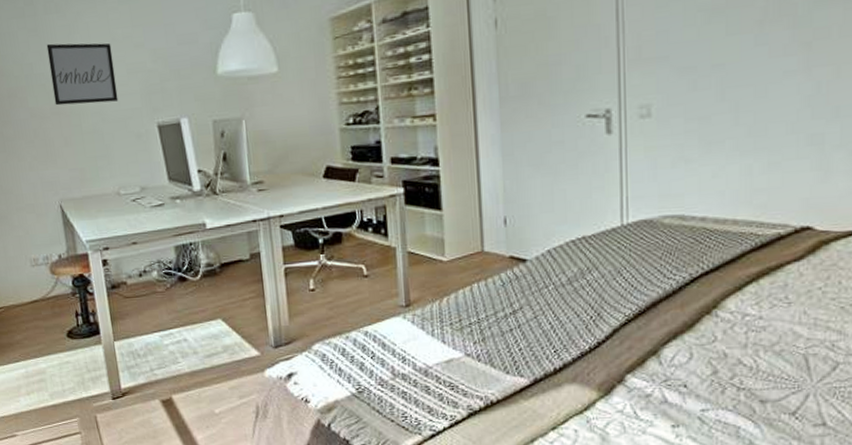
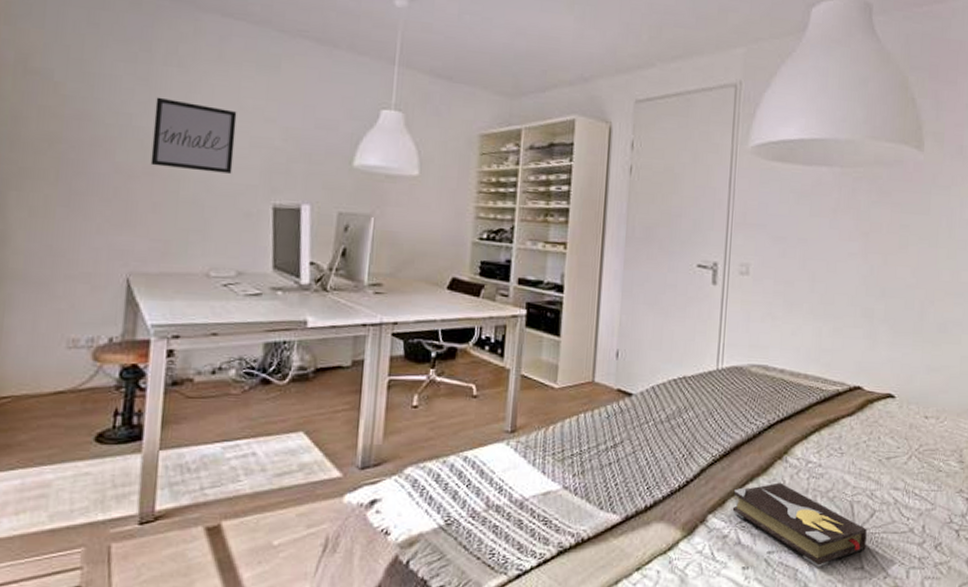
hardback book: none [654,338,828,424] -> present [732,482,867,567]

